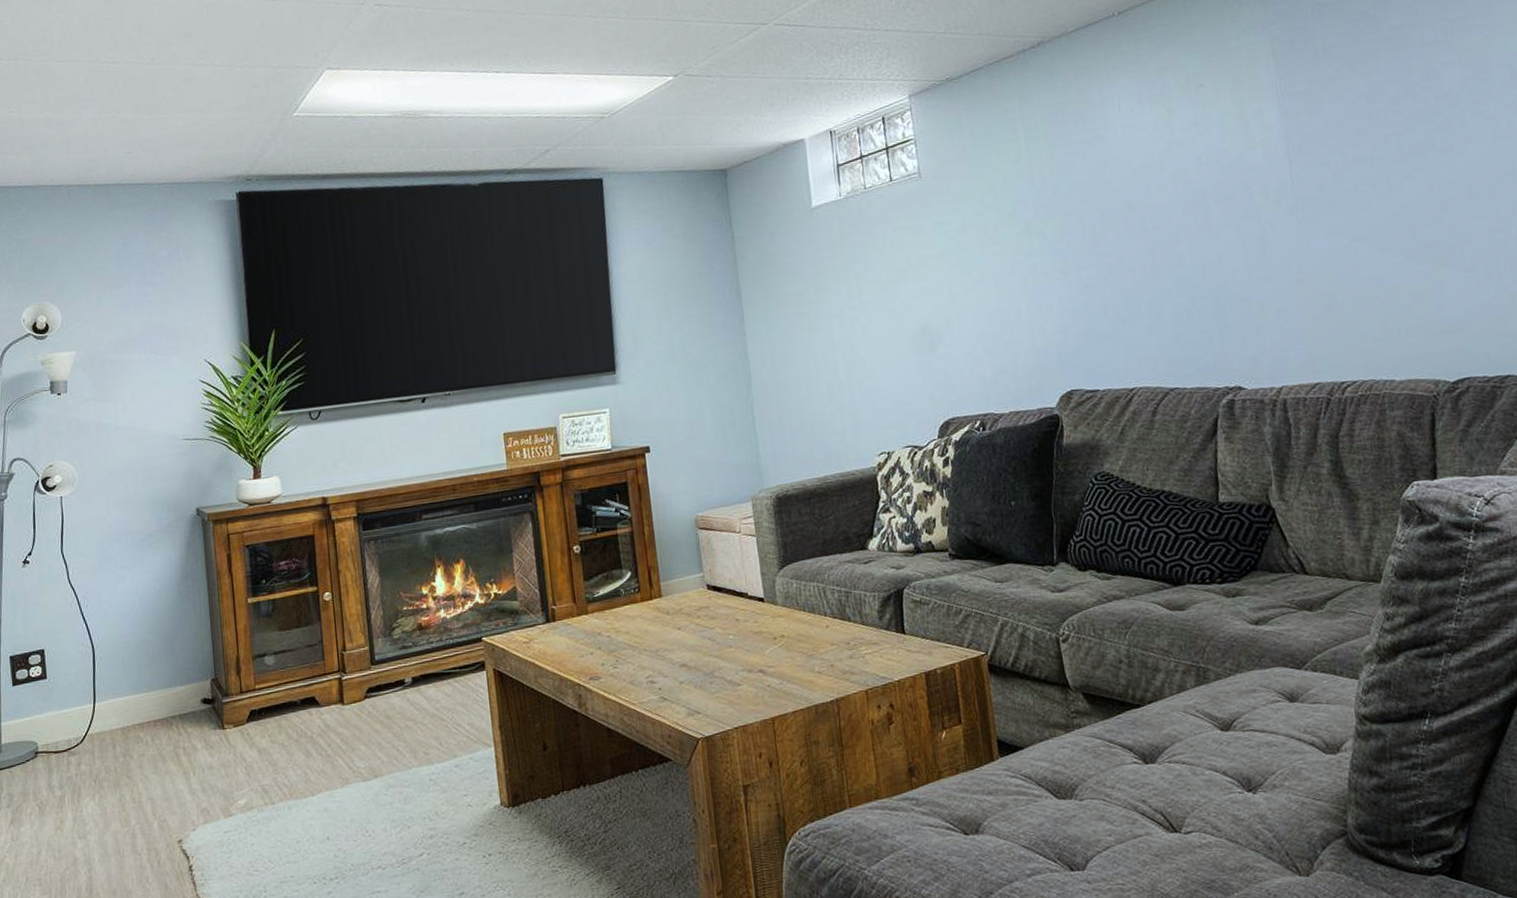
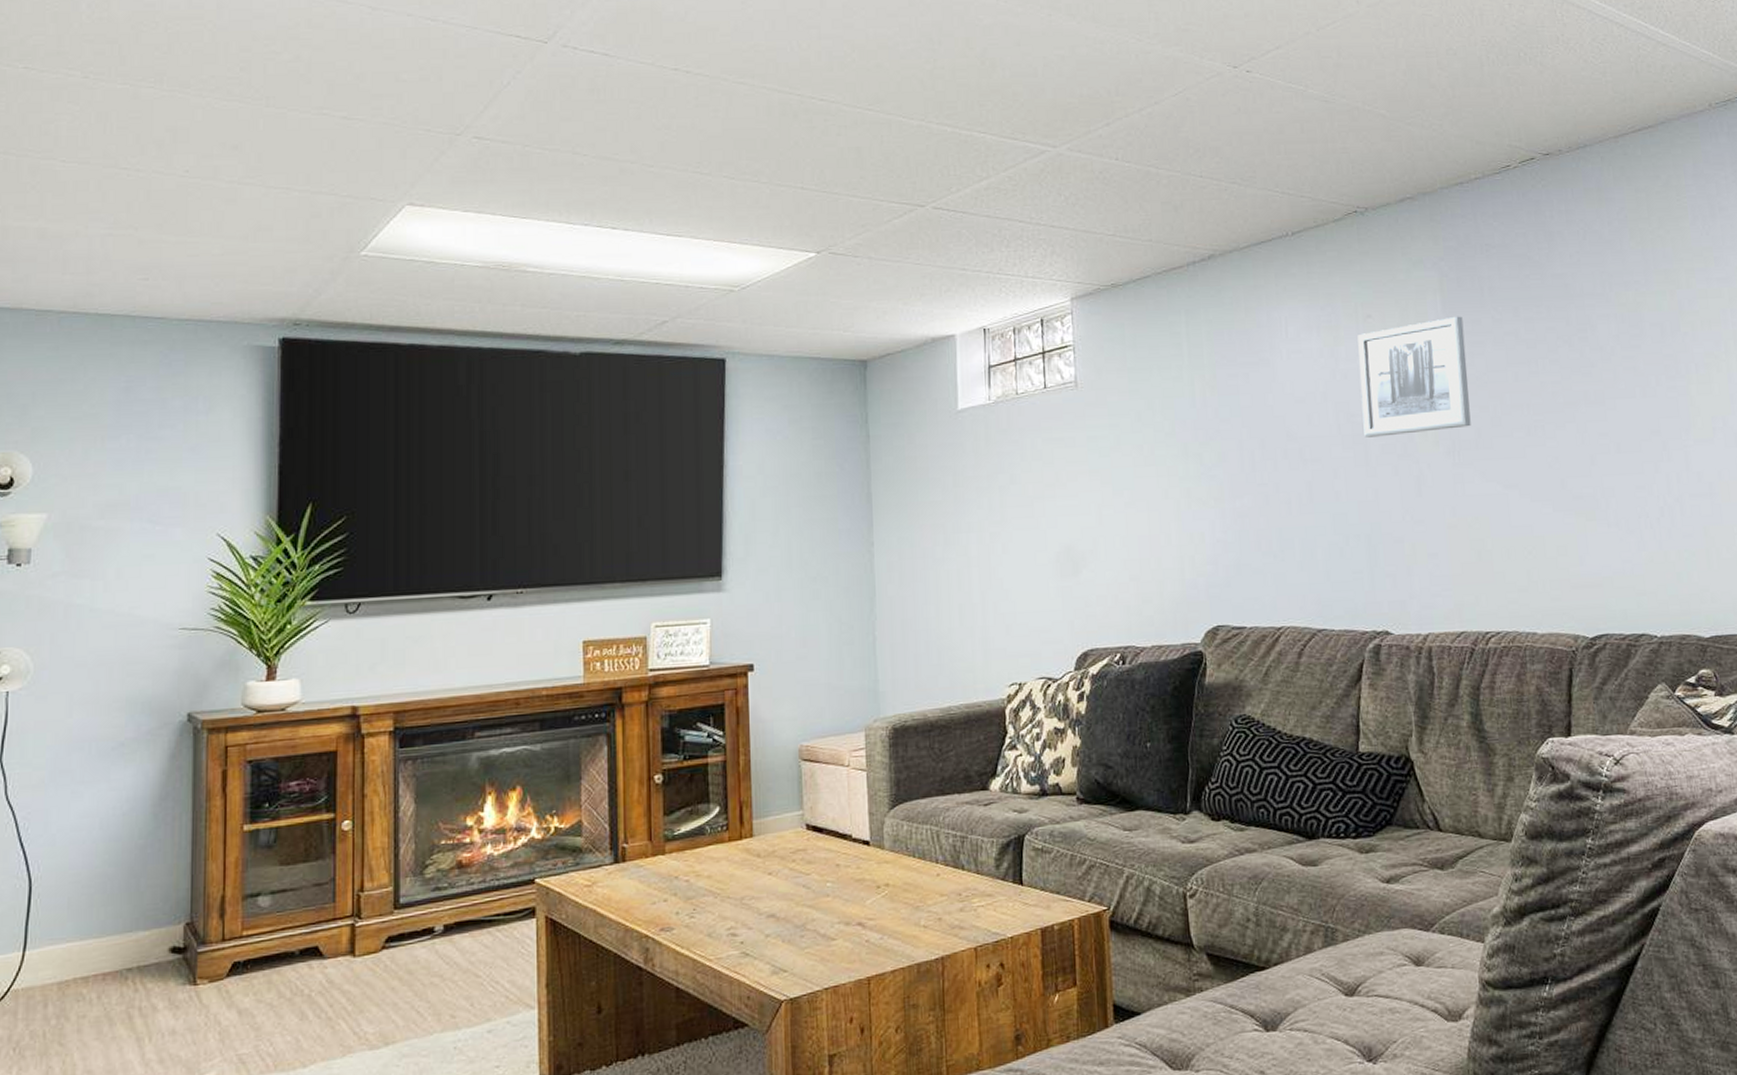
wall art: none [1191,76,1313,203] -> present [1357,316,1471,438]

